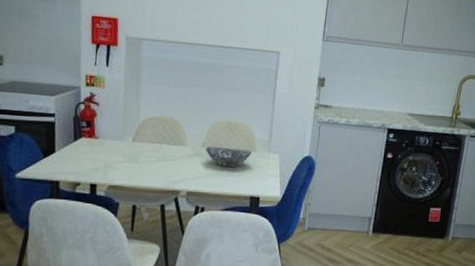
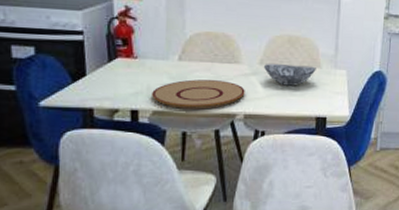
plate: none [109,158,188,186] -> present [152,79,245,109]

